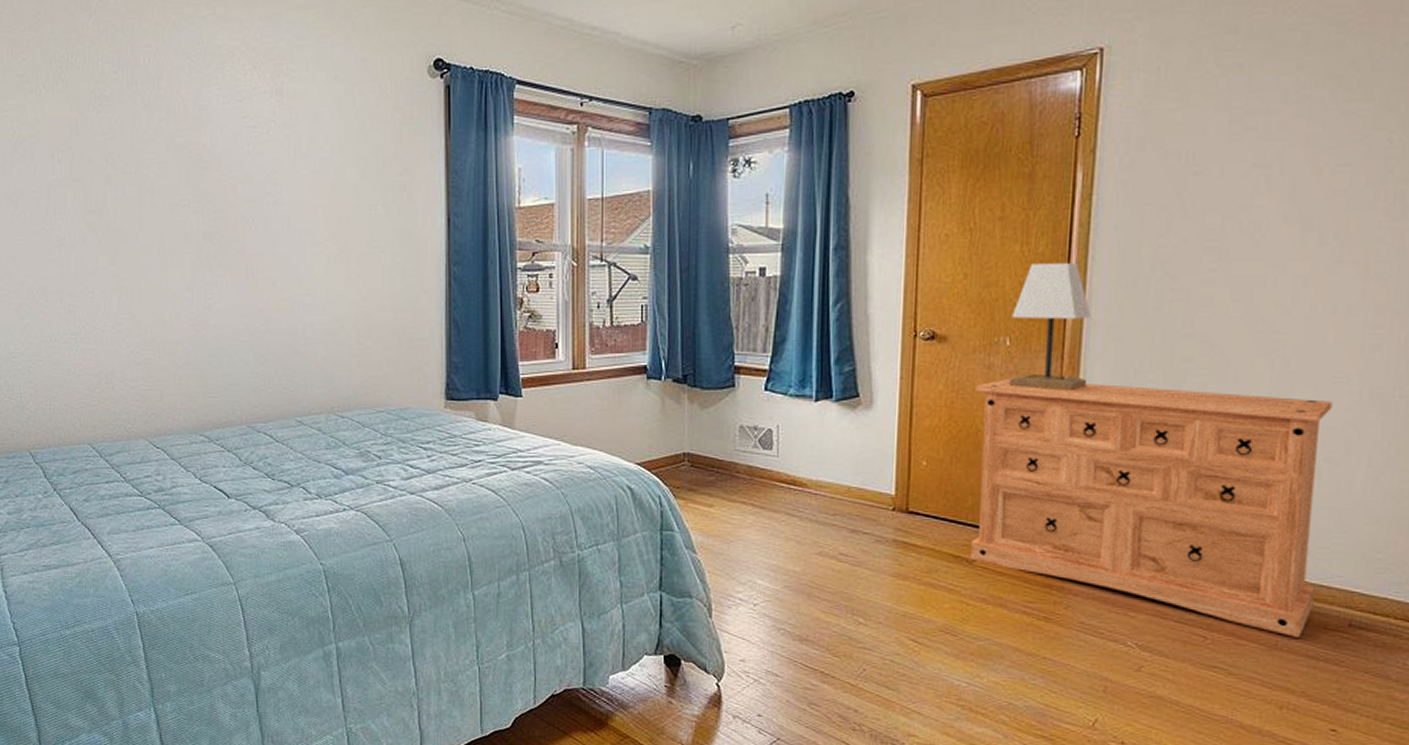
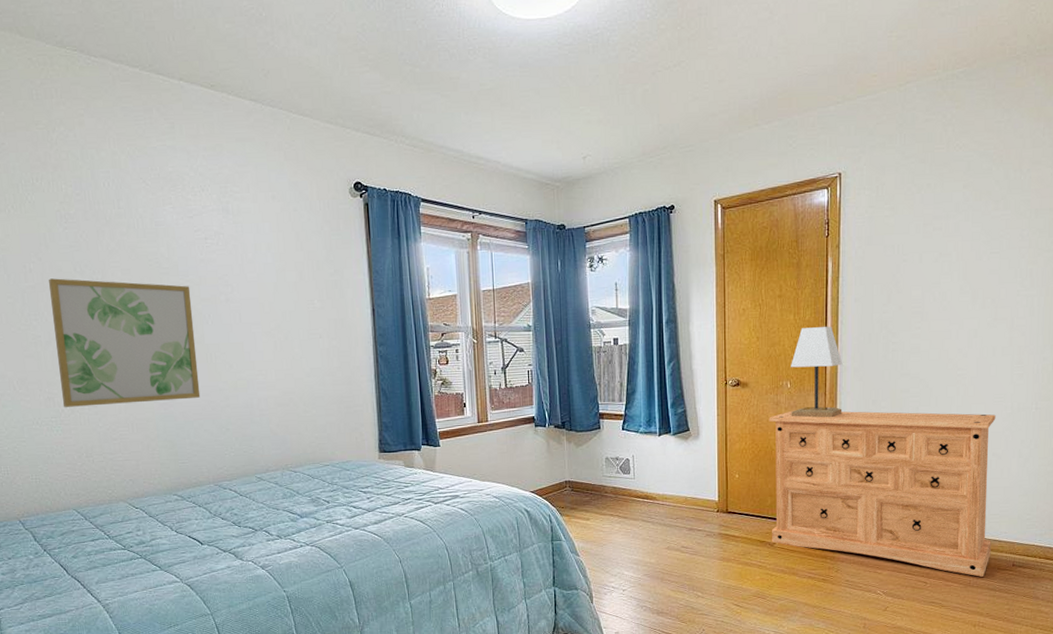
wall art: none [78,171,238,323] -> present [49,278,201,407]

